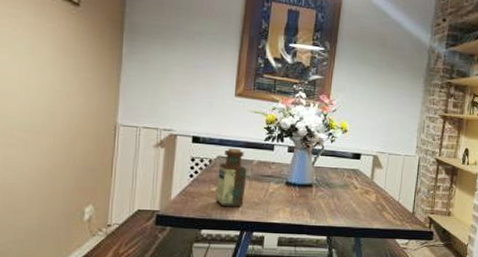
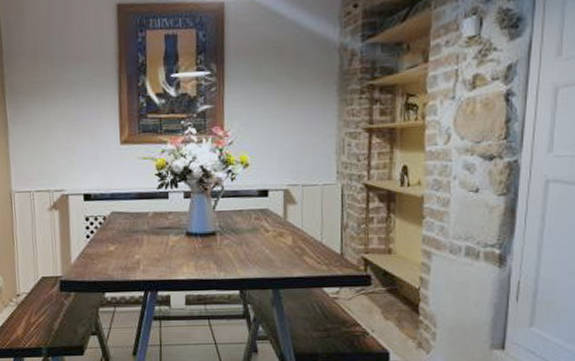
bottle: present [215,148,247,207] -> none [113,201,144,267]

